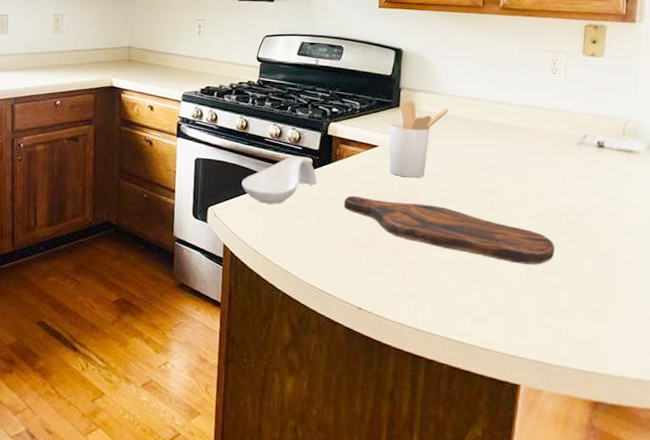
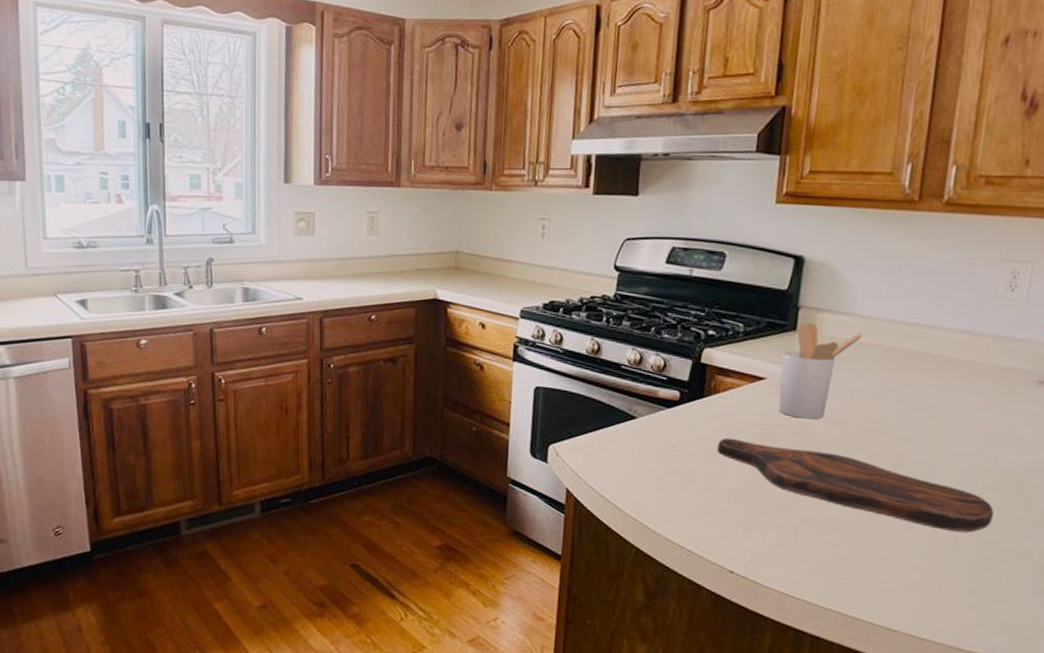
spoon rest: present [241,157,317,204] -> none [590,388,685,445]

